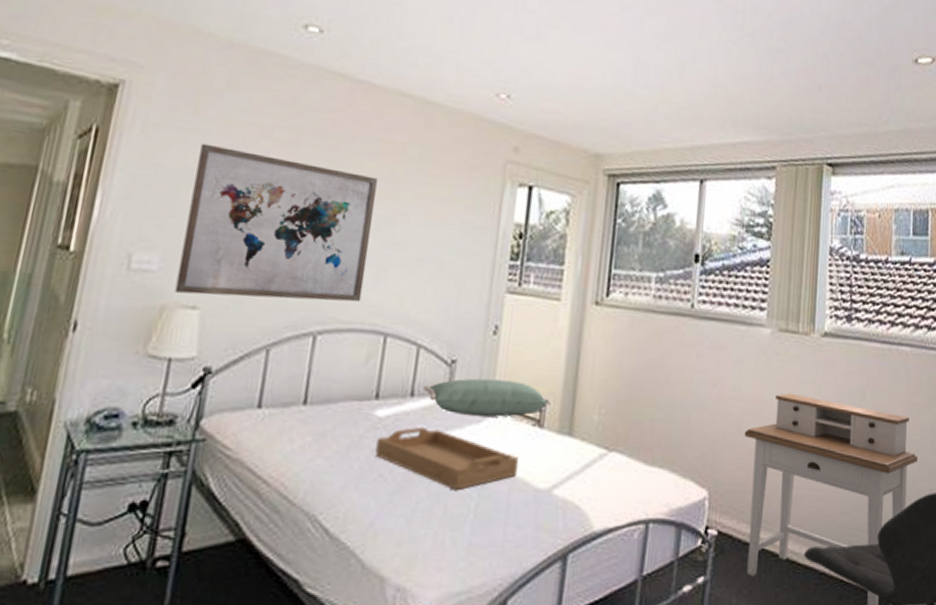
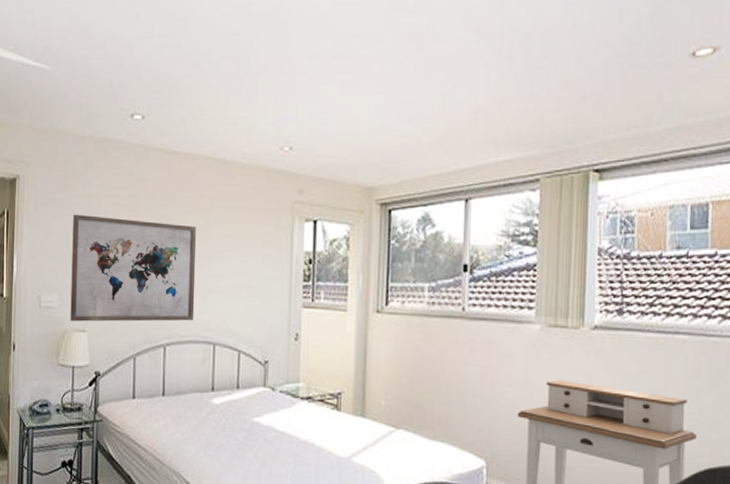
serving tray: present [375,426,519,490] -> none [216,410,323,457]
pillow: present [423,378,552,417] -> none [246,374,346,403]

